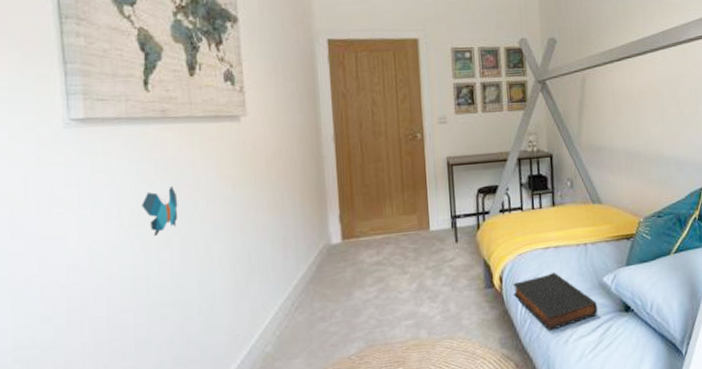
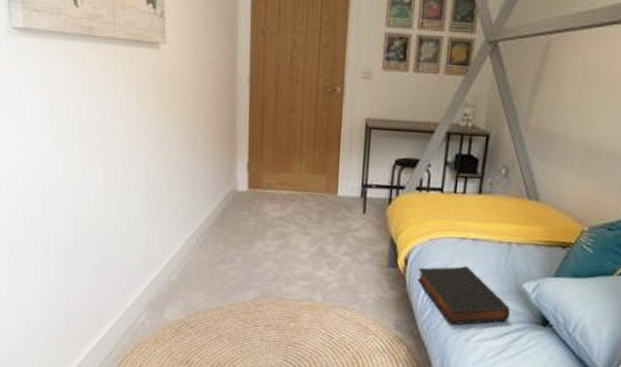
decorative butterfly: present [141,186,178,236] -> none [71,107,102,153]

